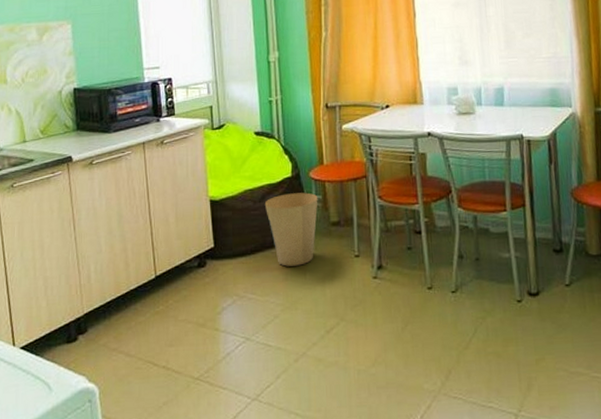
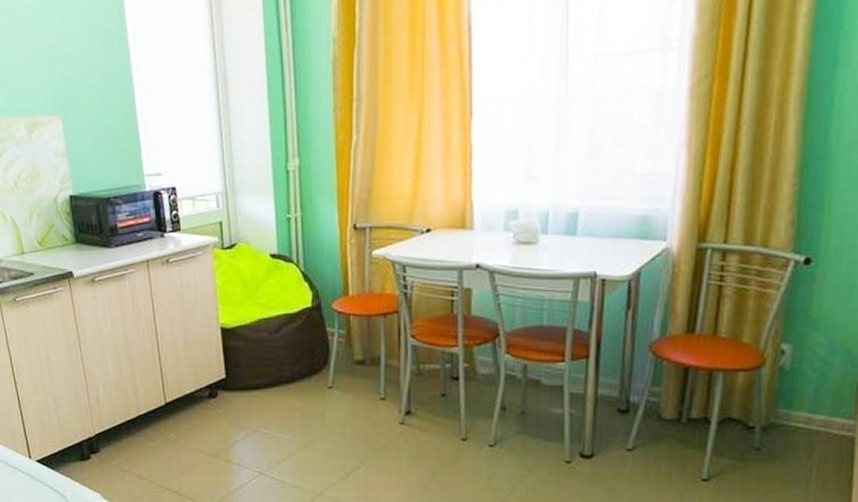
trash can: present [264,192,318,267] -> none [280,326,341,404]

